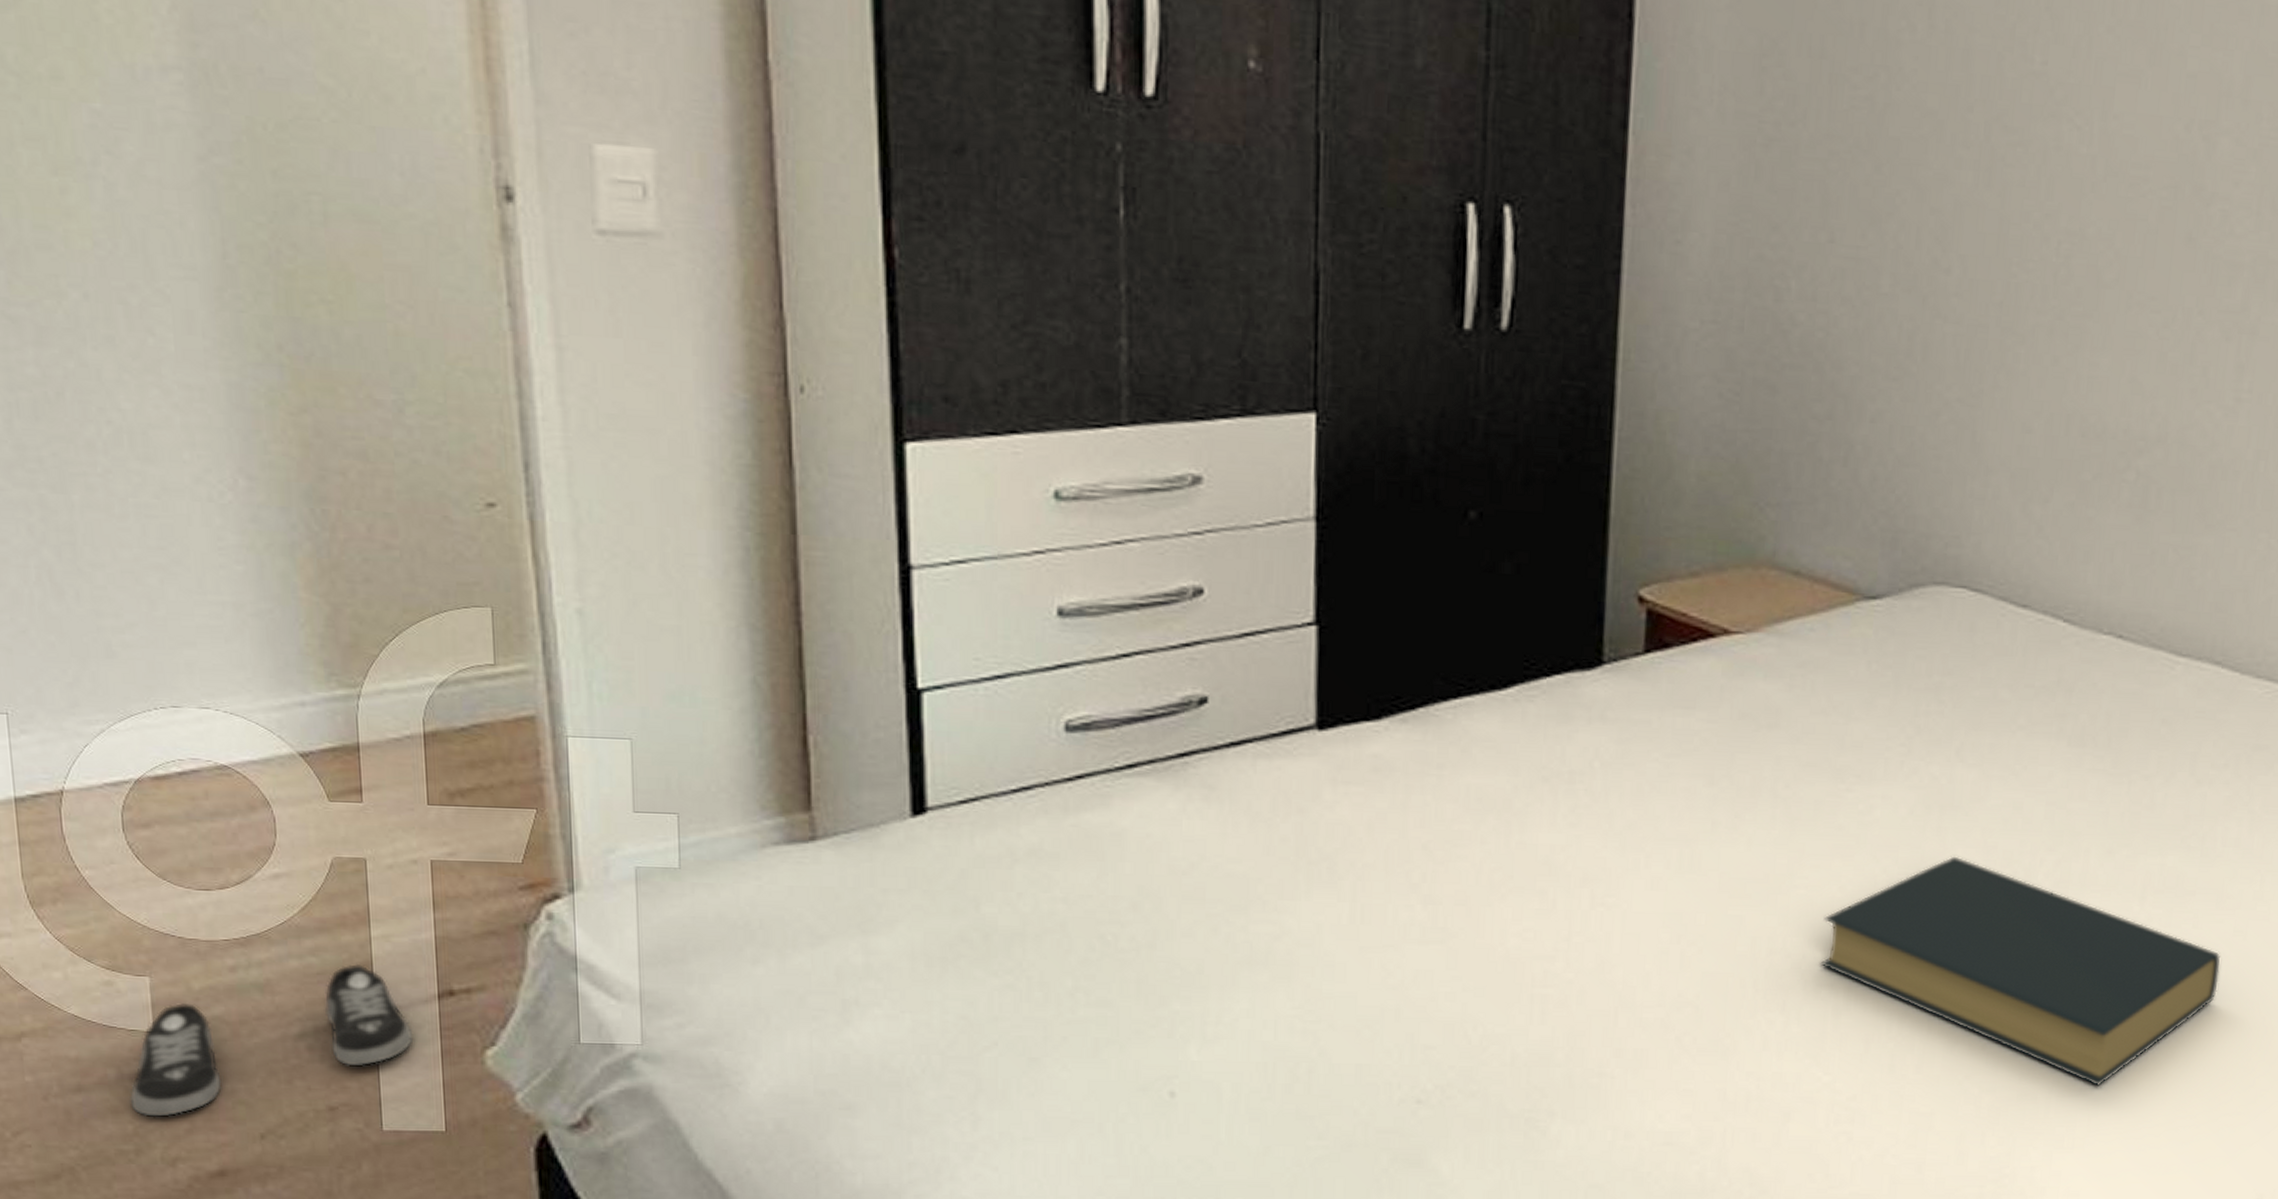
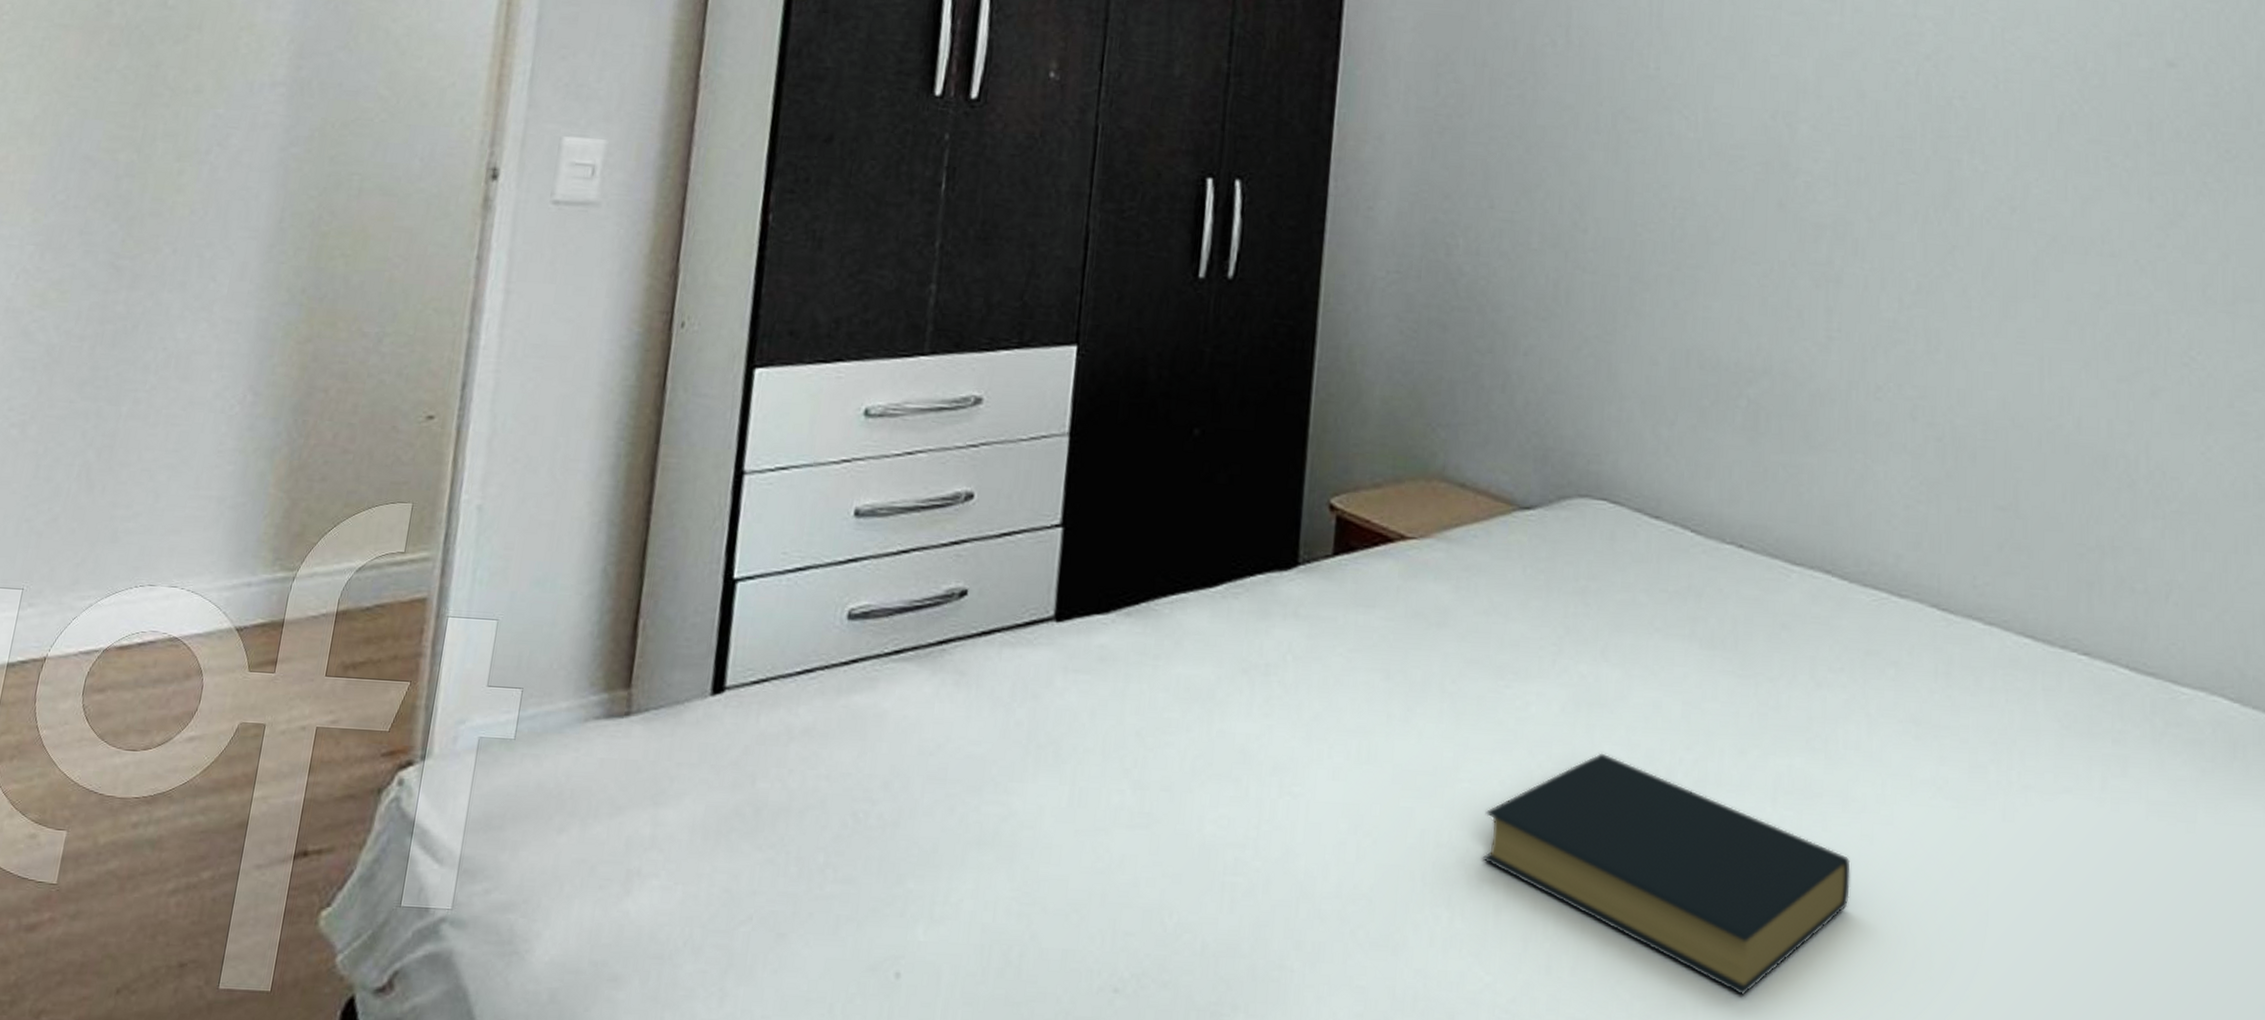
shoe: present [129,963,412,1117] -> none [18,822,266,969]

